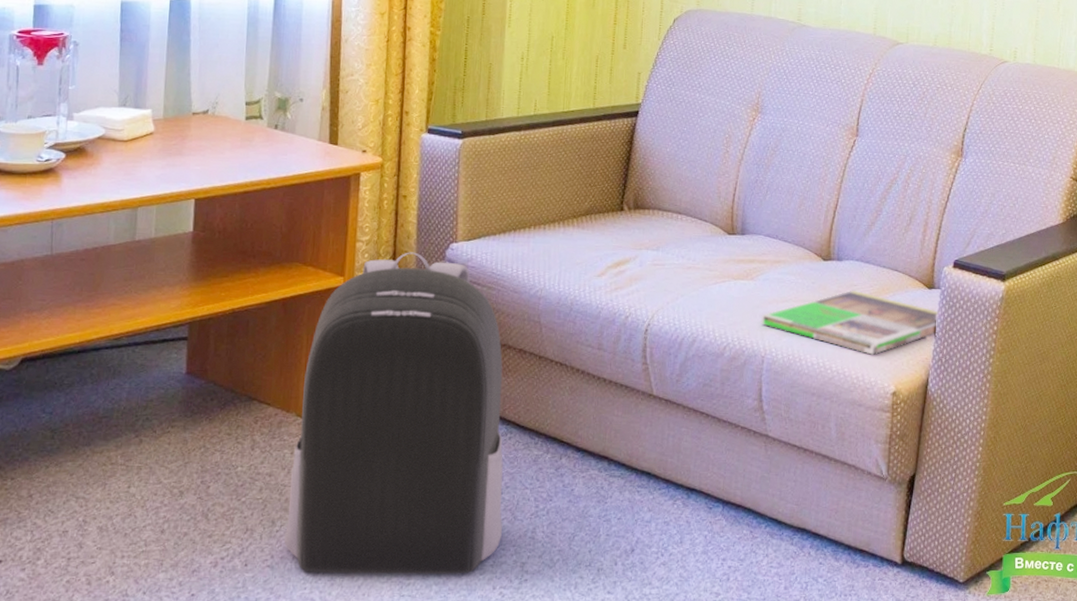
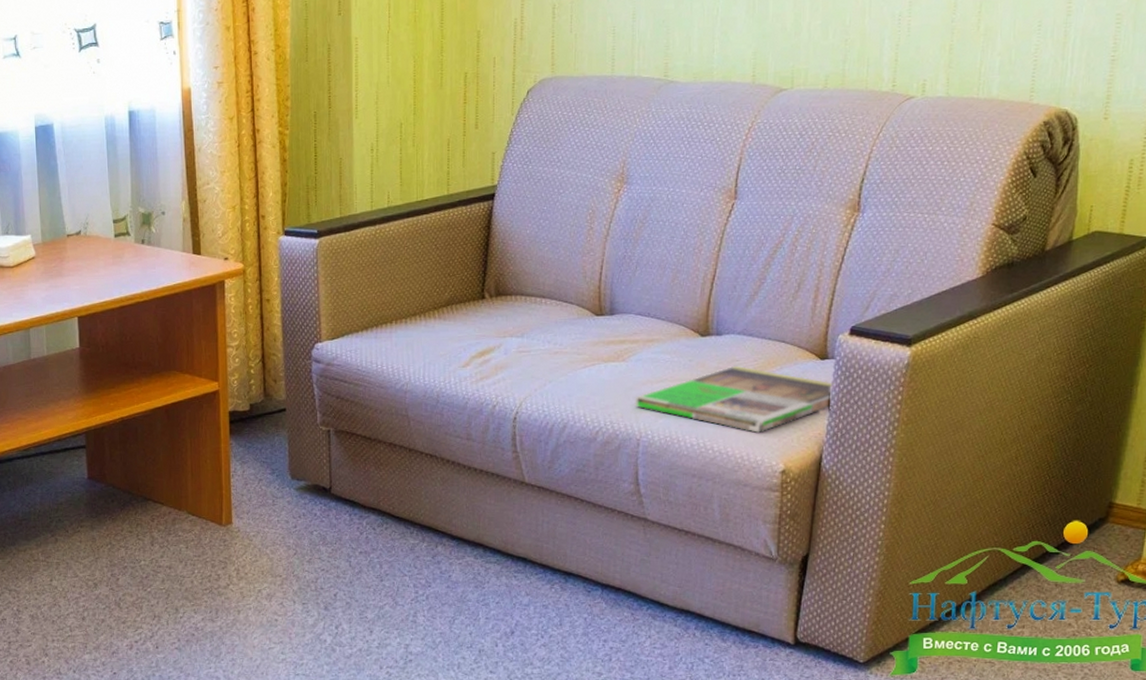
backpack: present [283,252,503,574] -> none [187,354,385,655]

